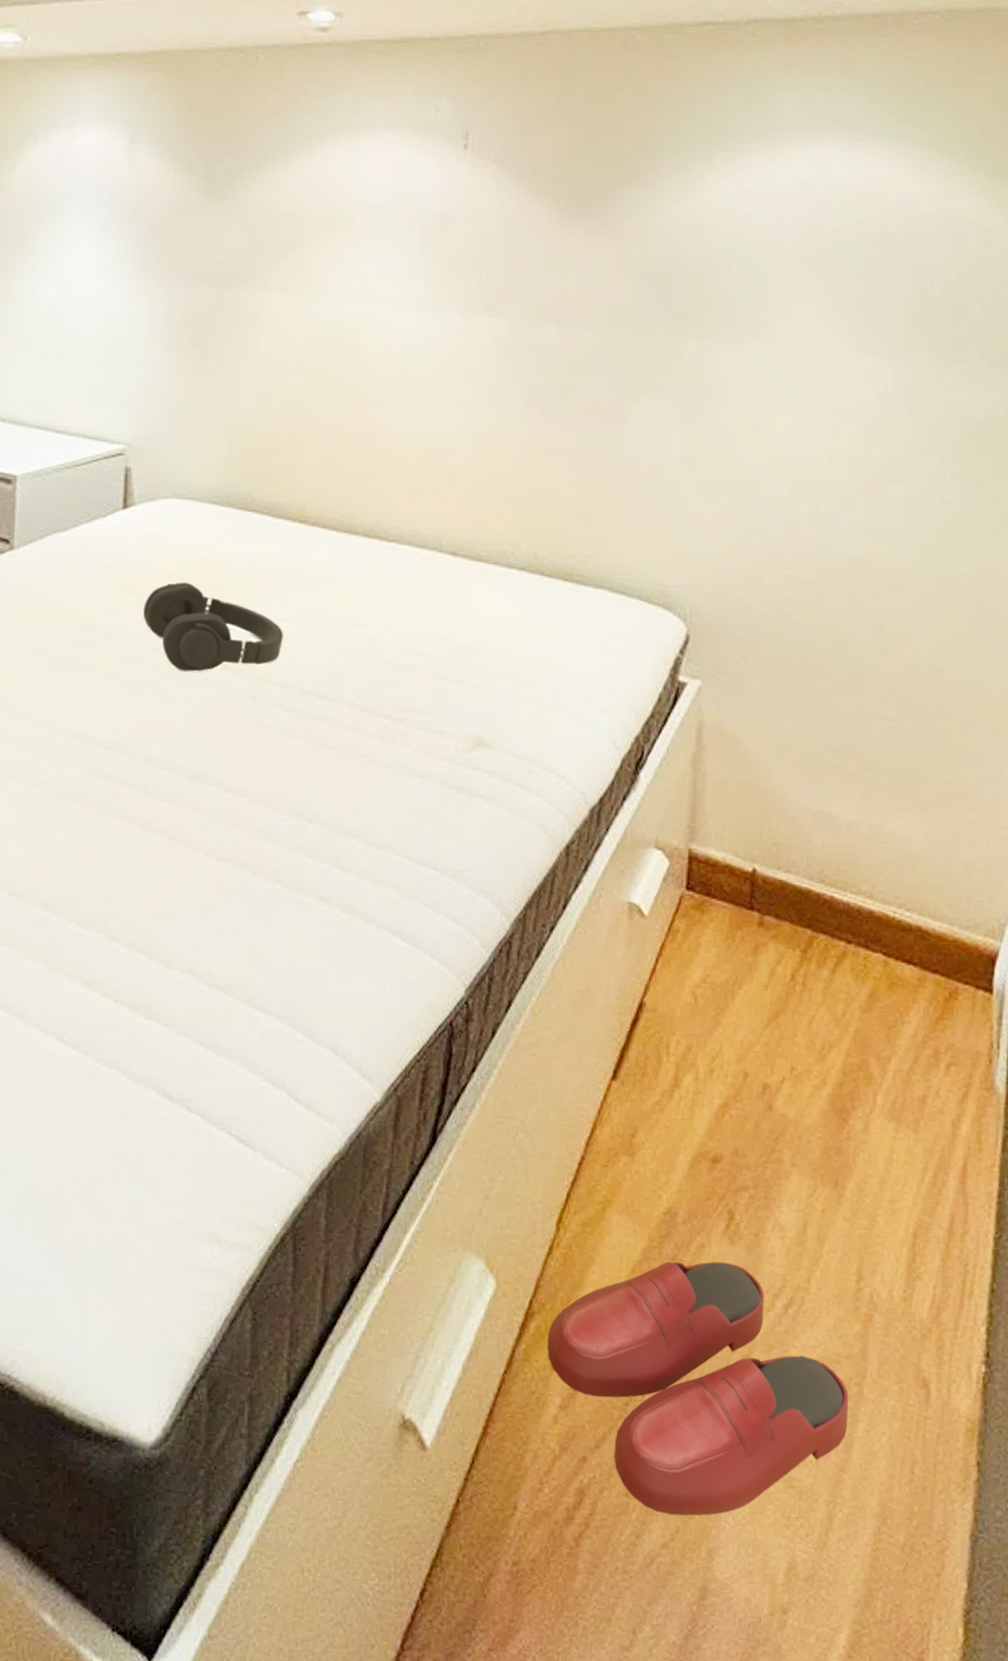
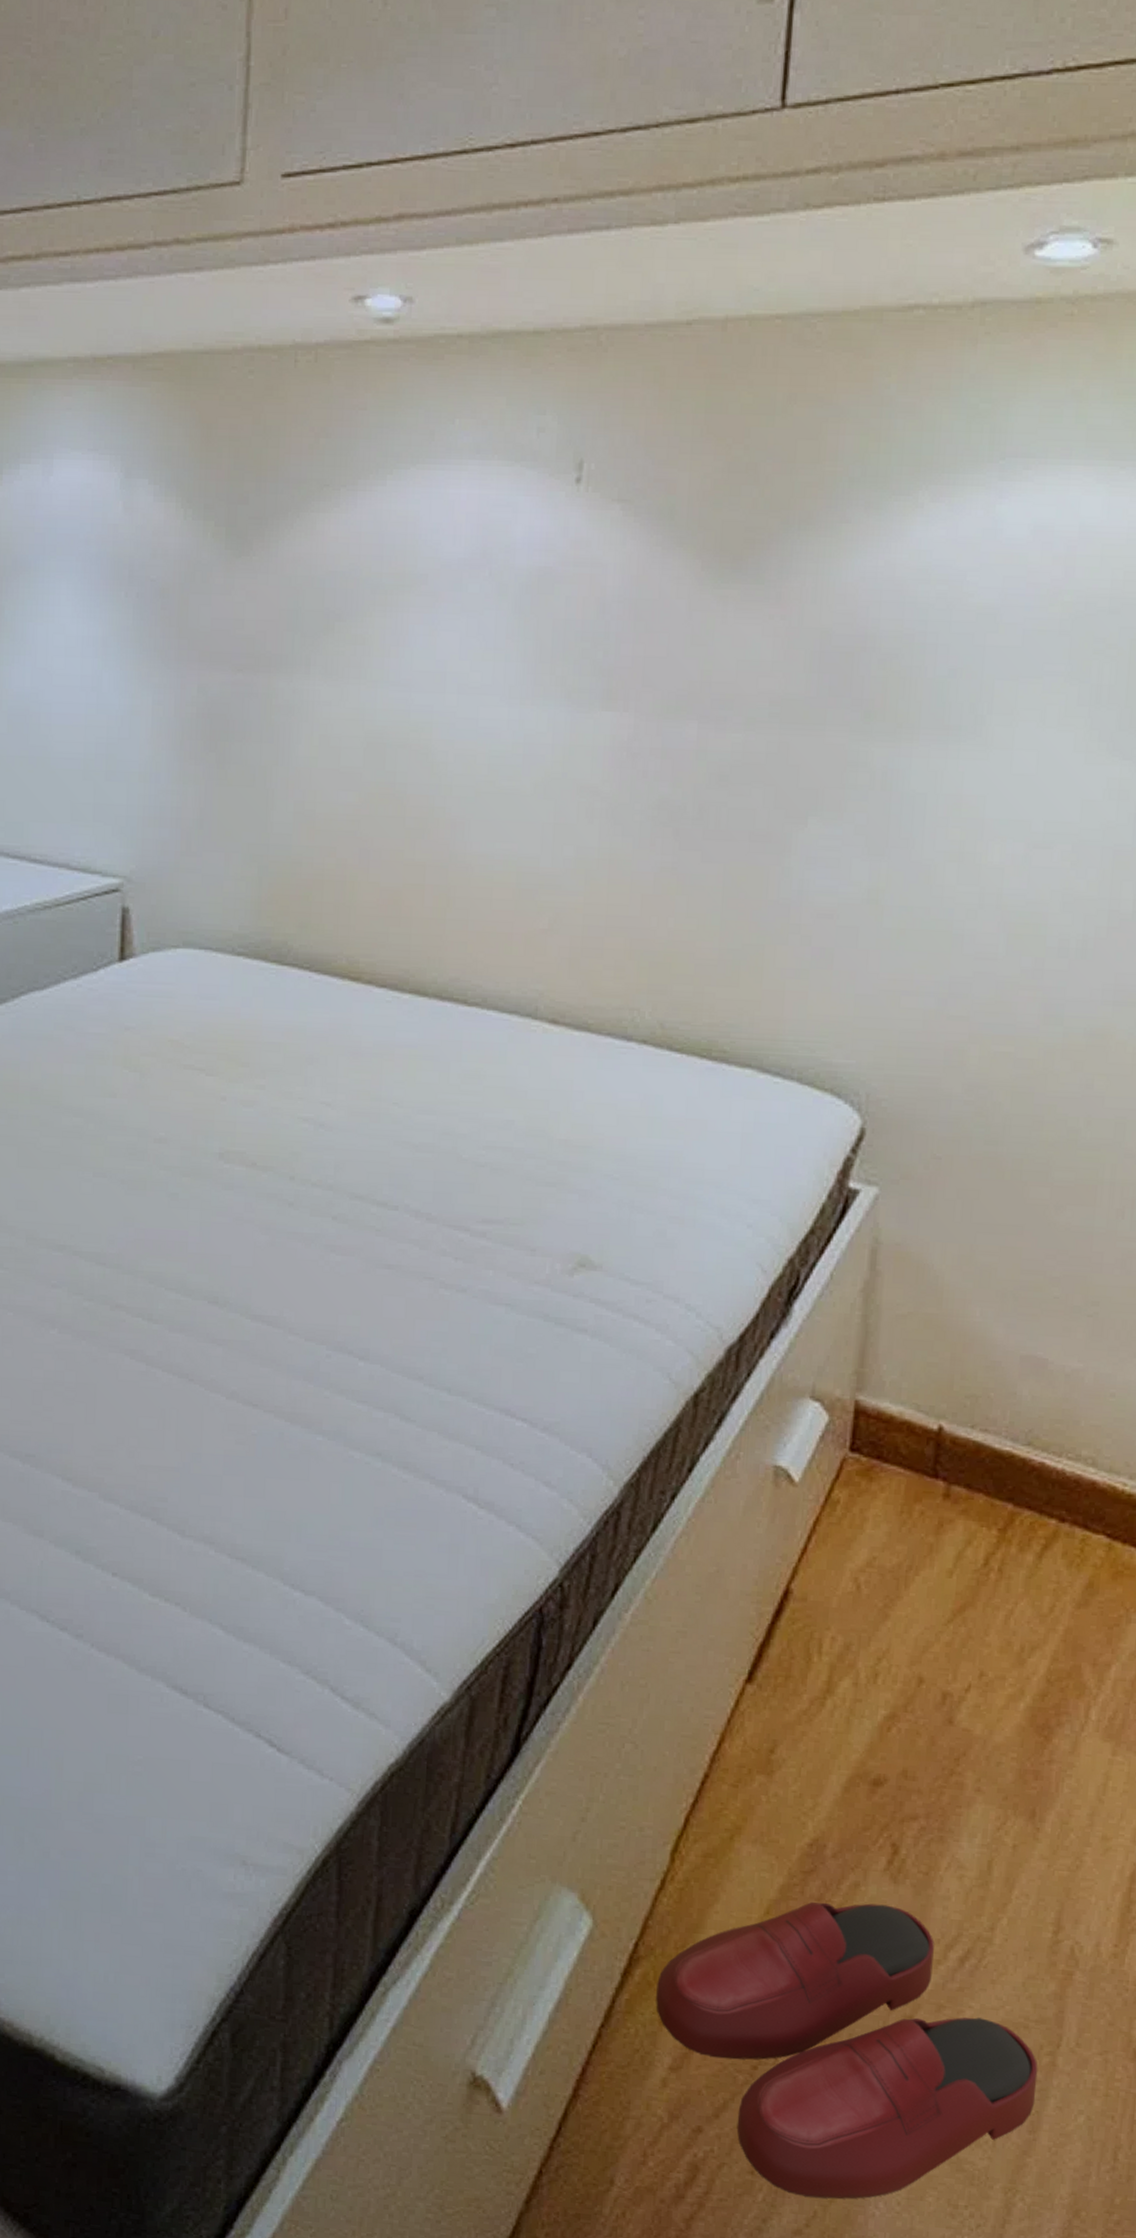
headphones: present [142,582,284,672] -> none [146,1055,329,1169]

